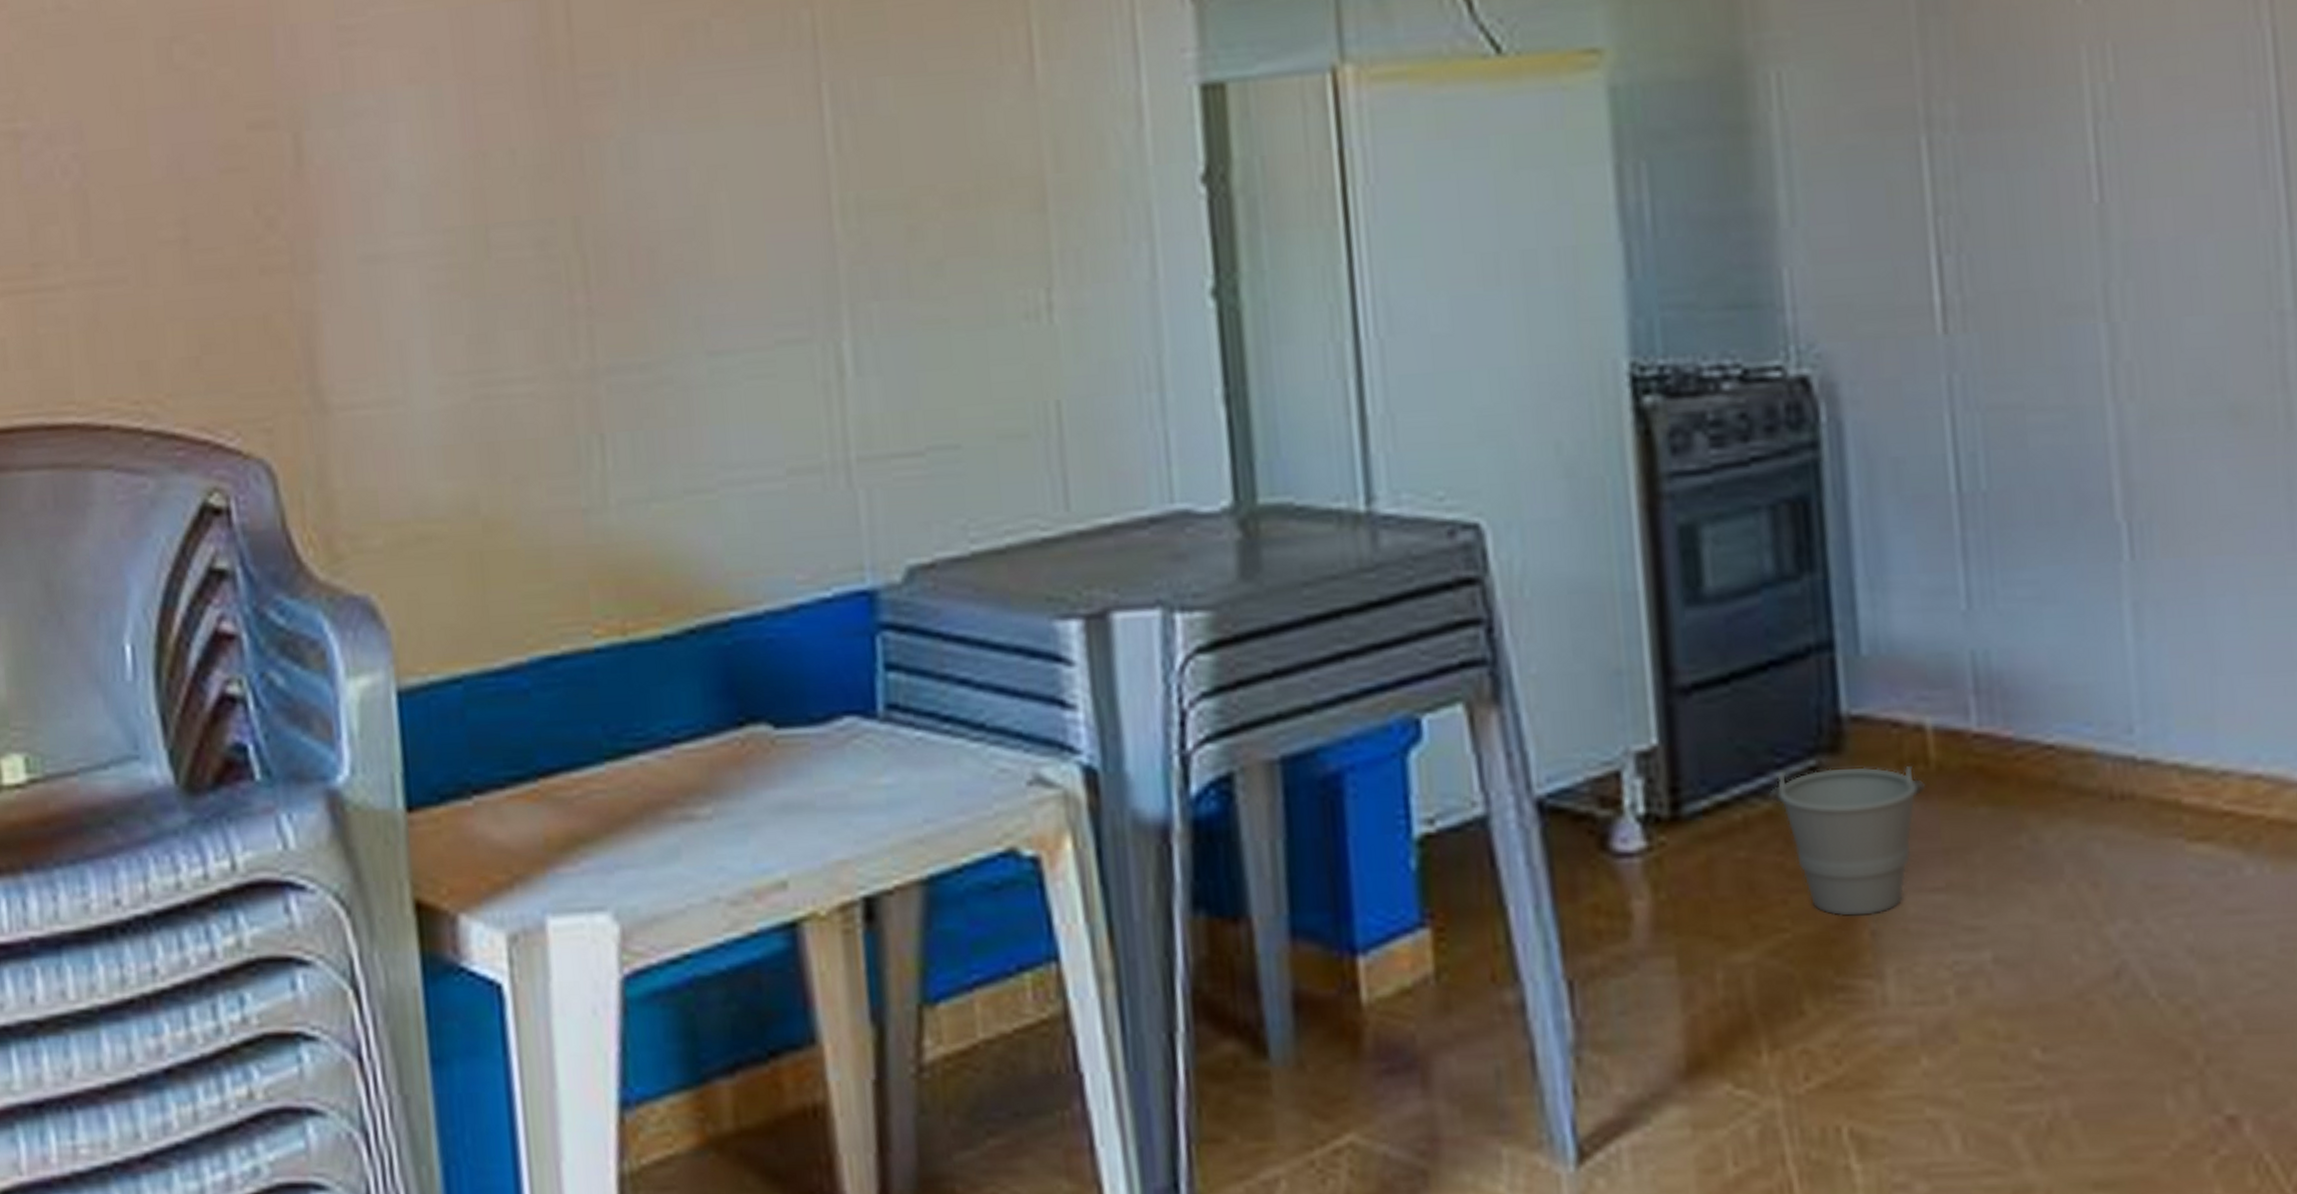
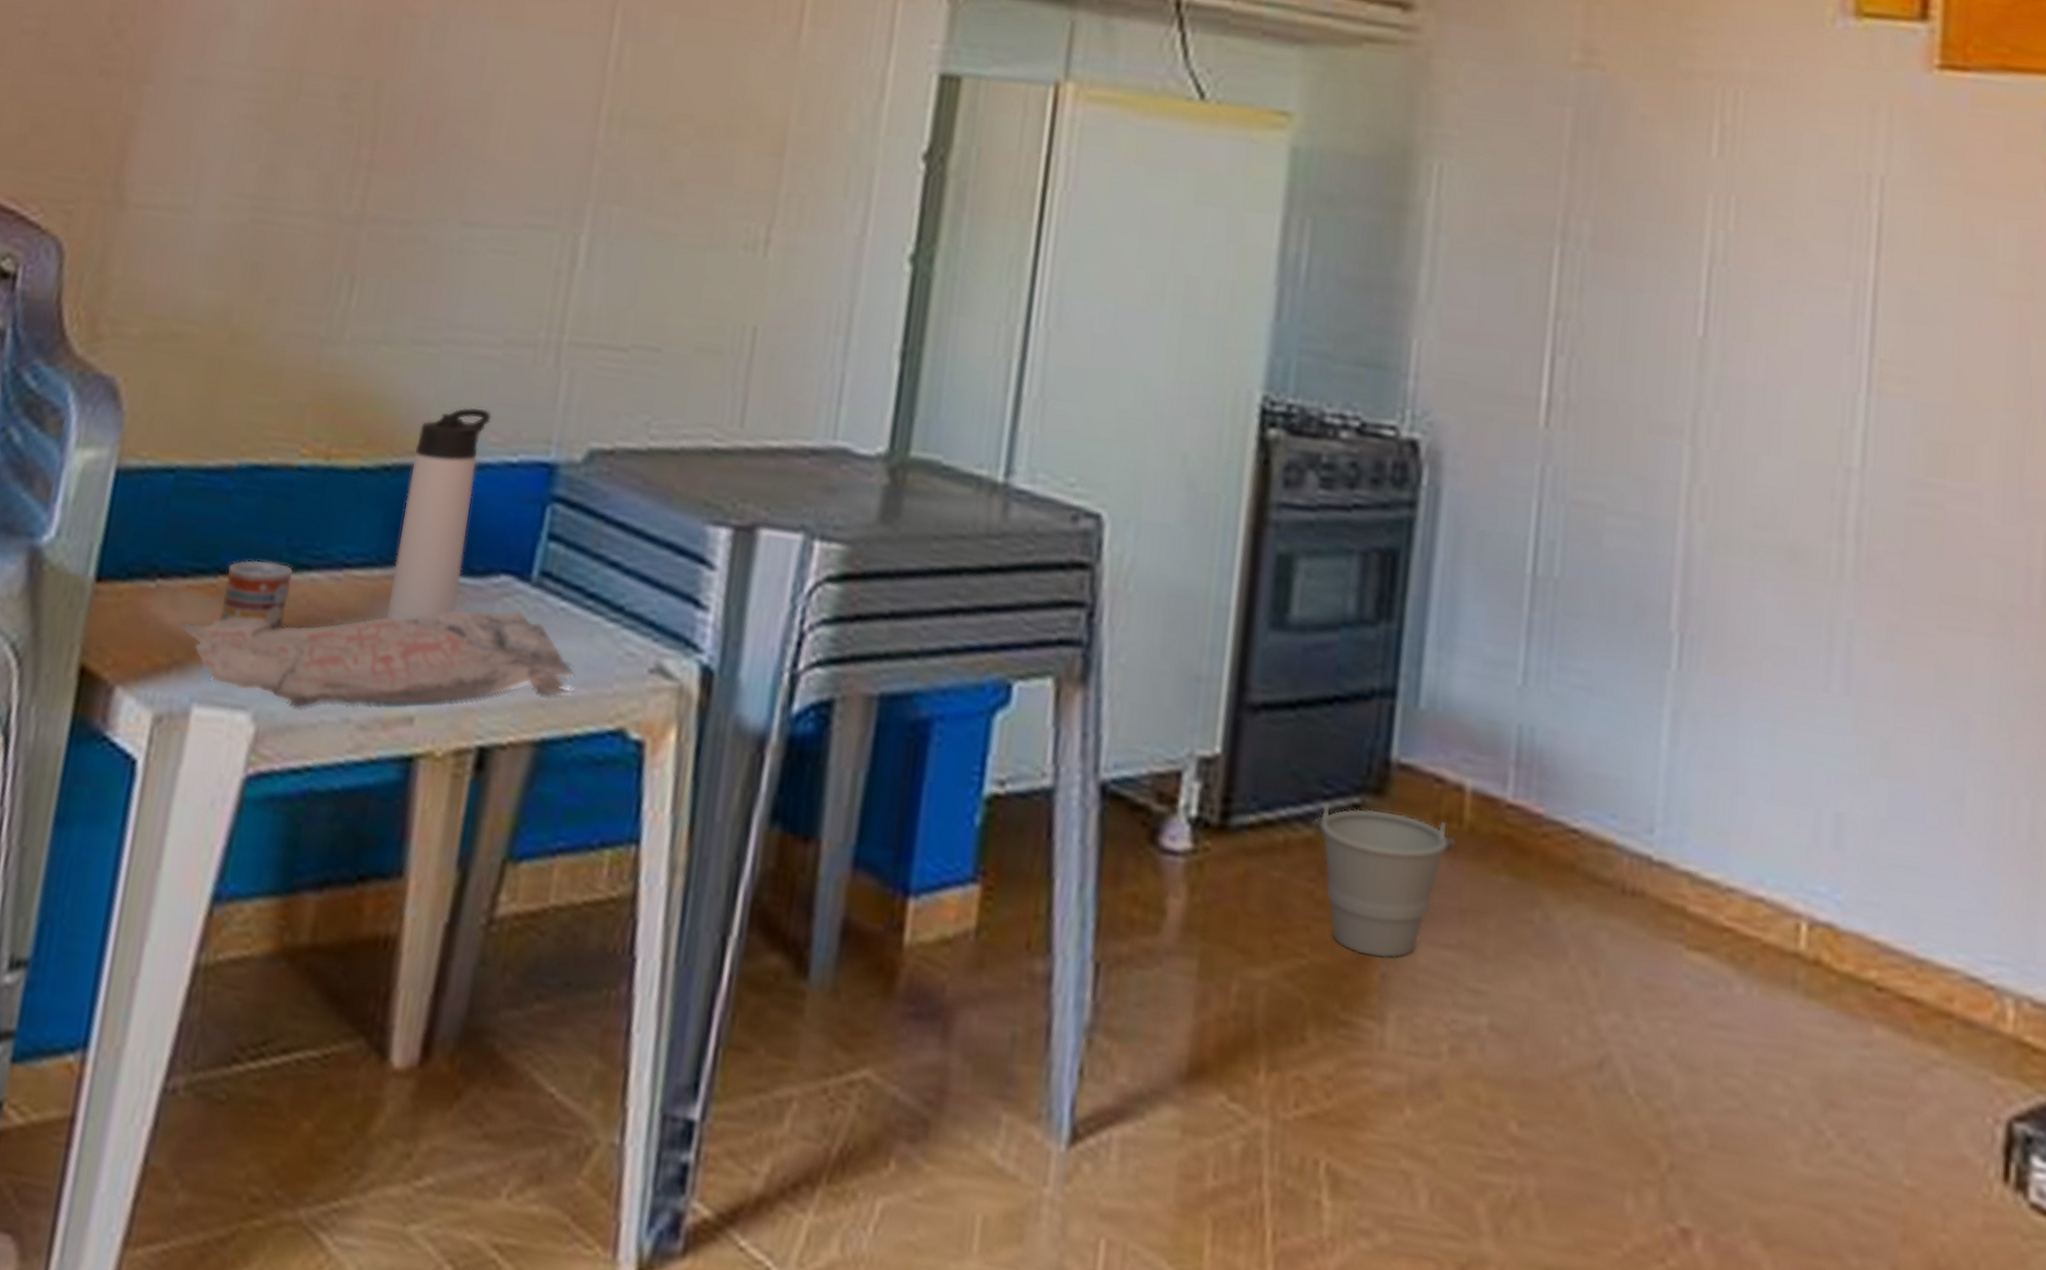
plastic bag: none [510,750,952,897] -> present [179,609,574,708]
cup: none [546,753,622,824] -> present [219,560,293,631]
thermos bottle: none [716,547,806,788] -> present [385,407,492,622]

